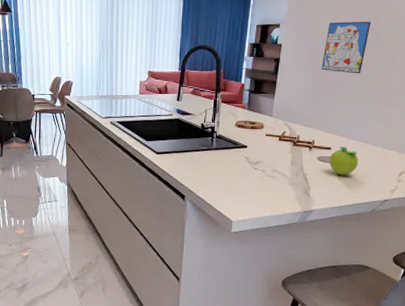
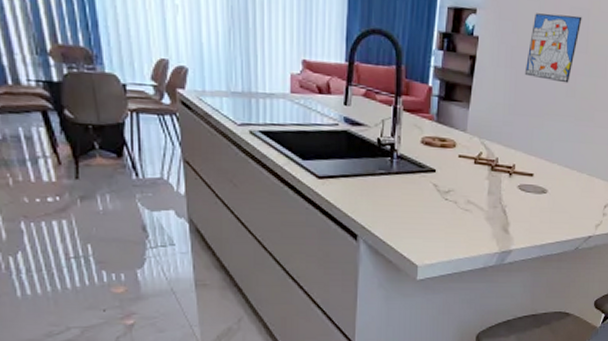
fruit: present [329,146,359,175] -> none [531,173,563,207]

